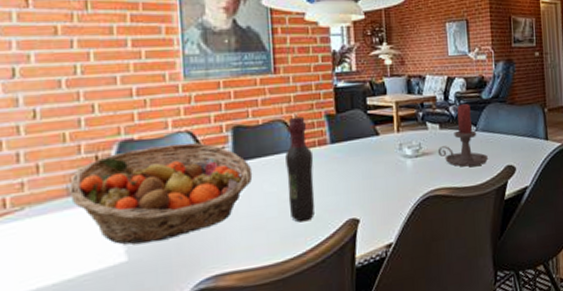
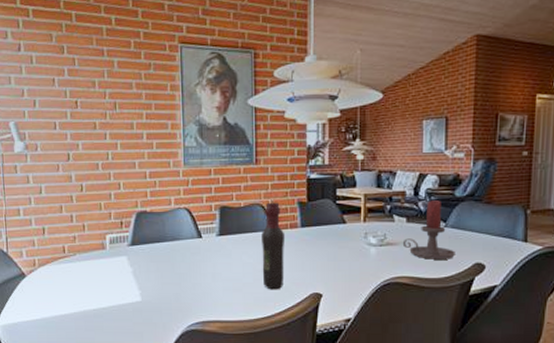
fruit basket: present [68,143,253,245] -> none [103,217,234,290]

